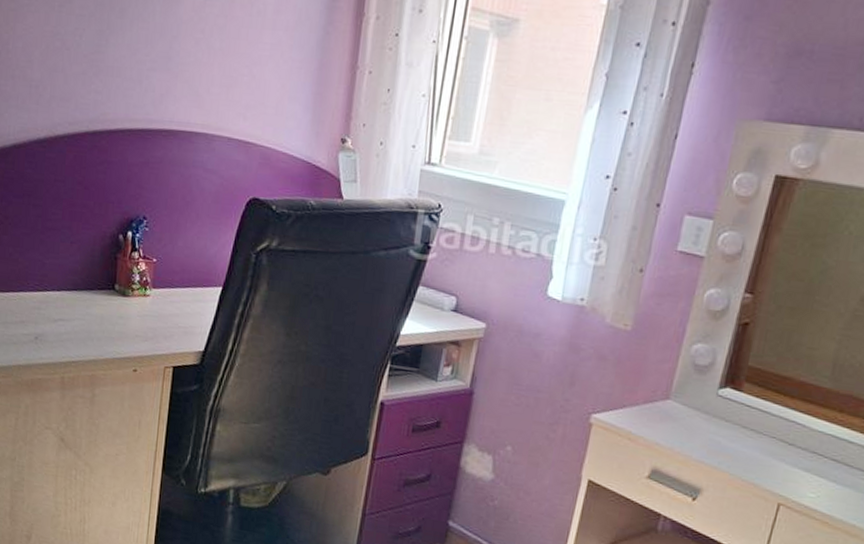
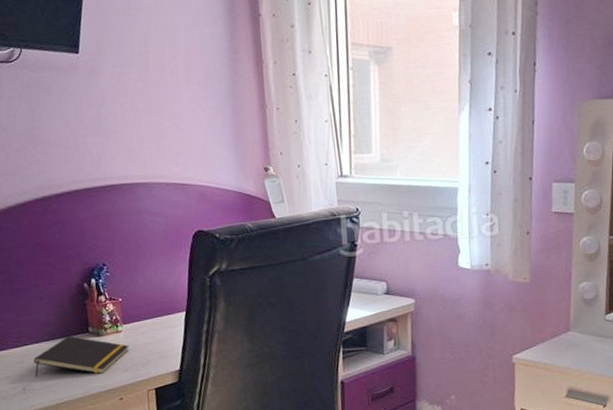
notepad: none [51,289,154,339] -> present [33,335,129,377]

